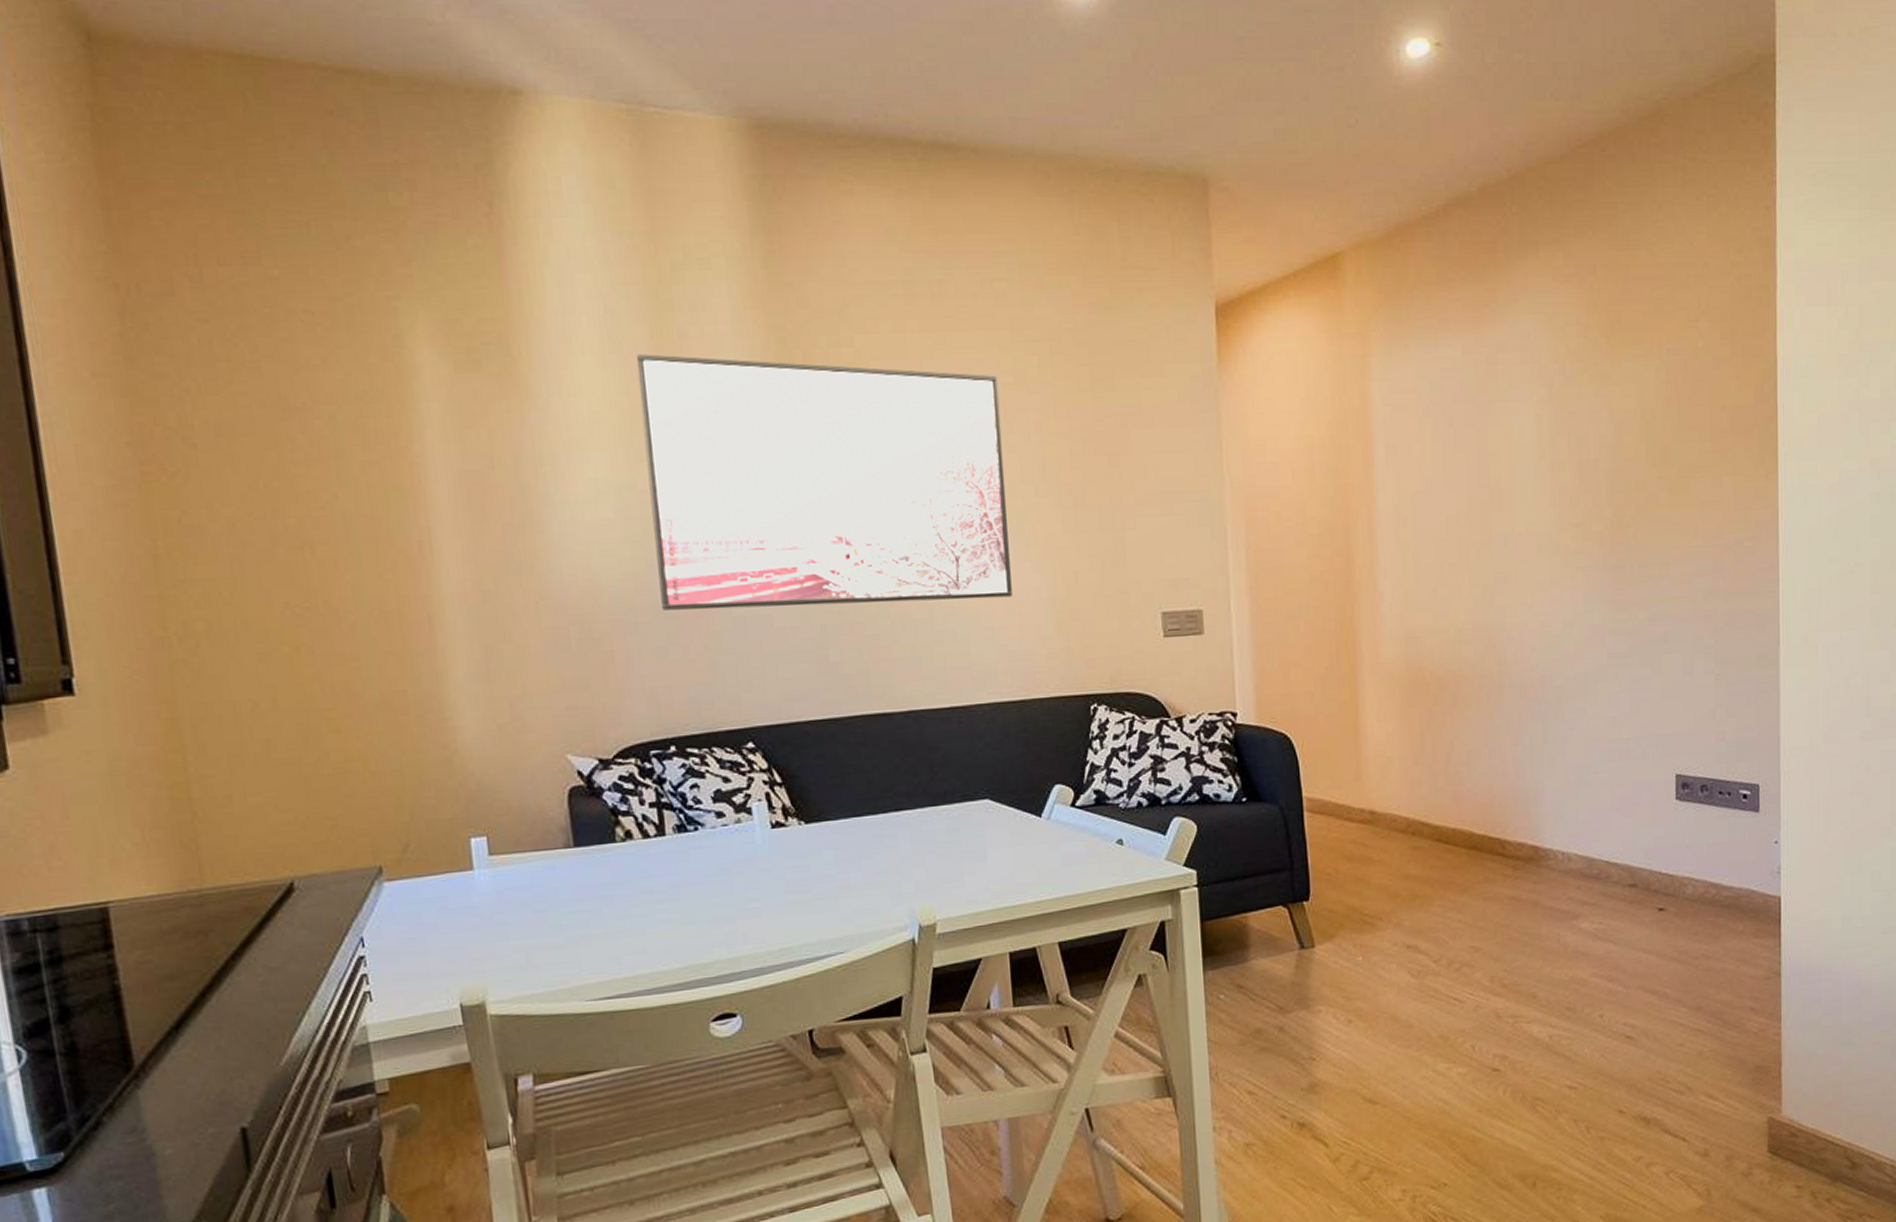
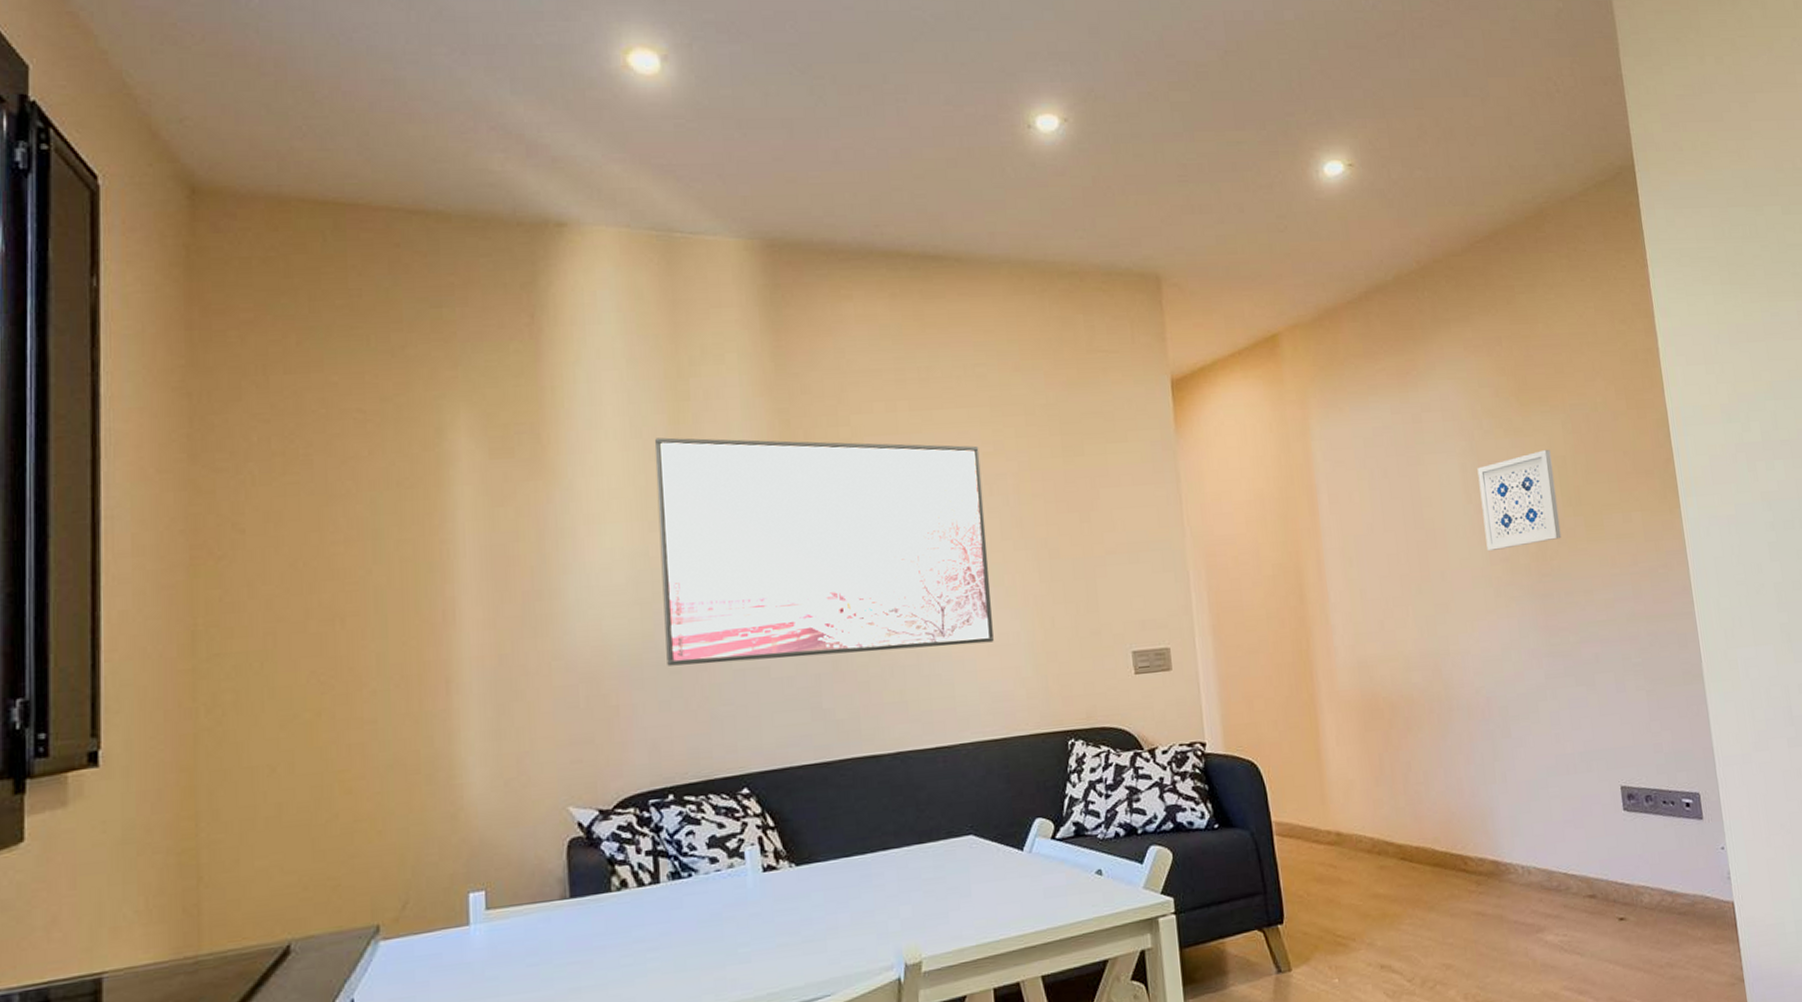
wall art: none [1554,401,1641,515] -> present [1477,450,1562,551]

